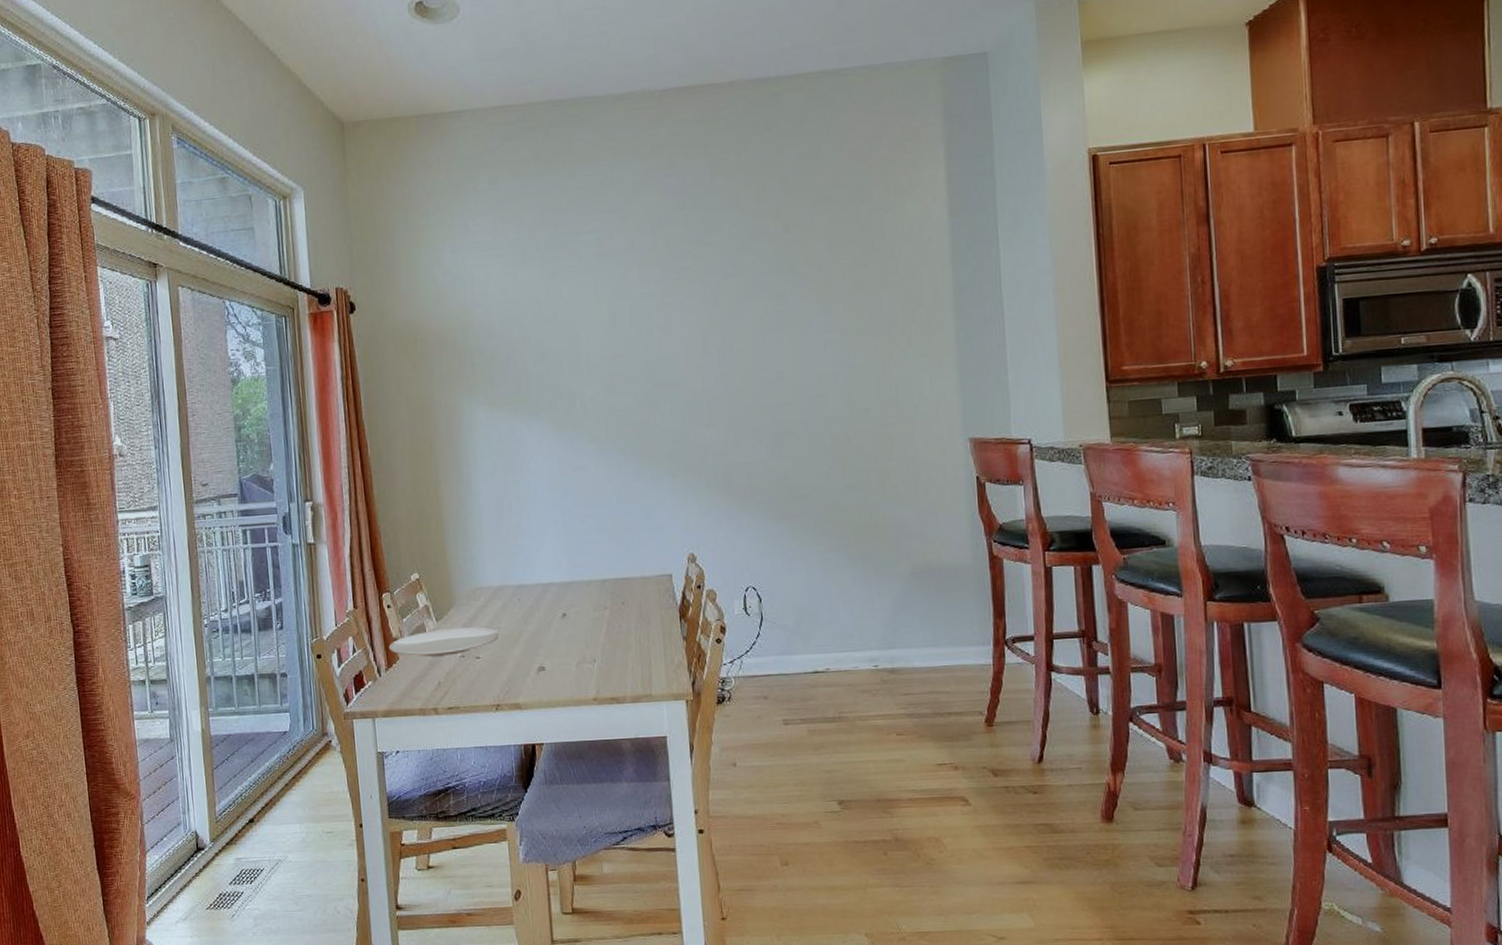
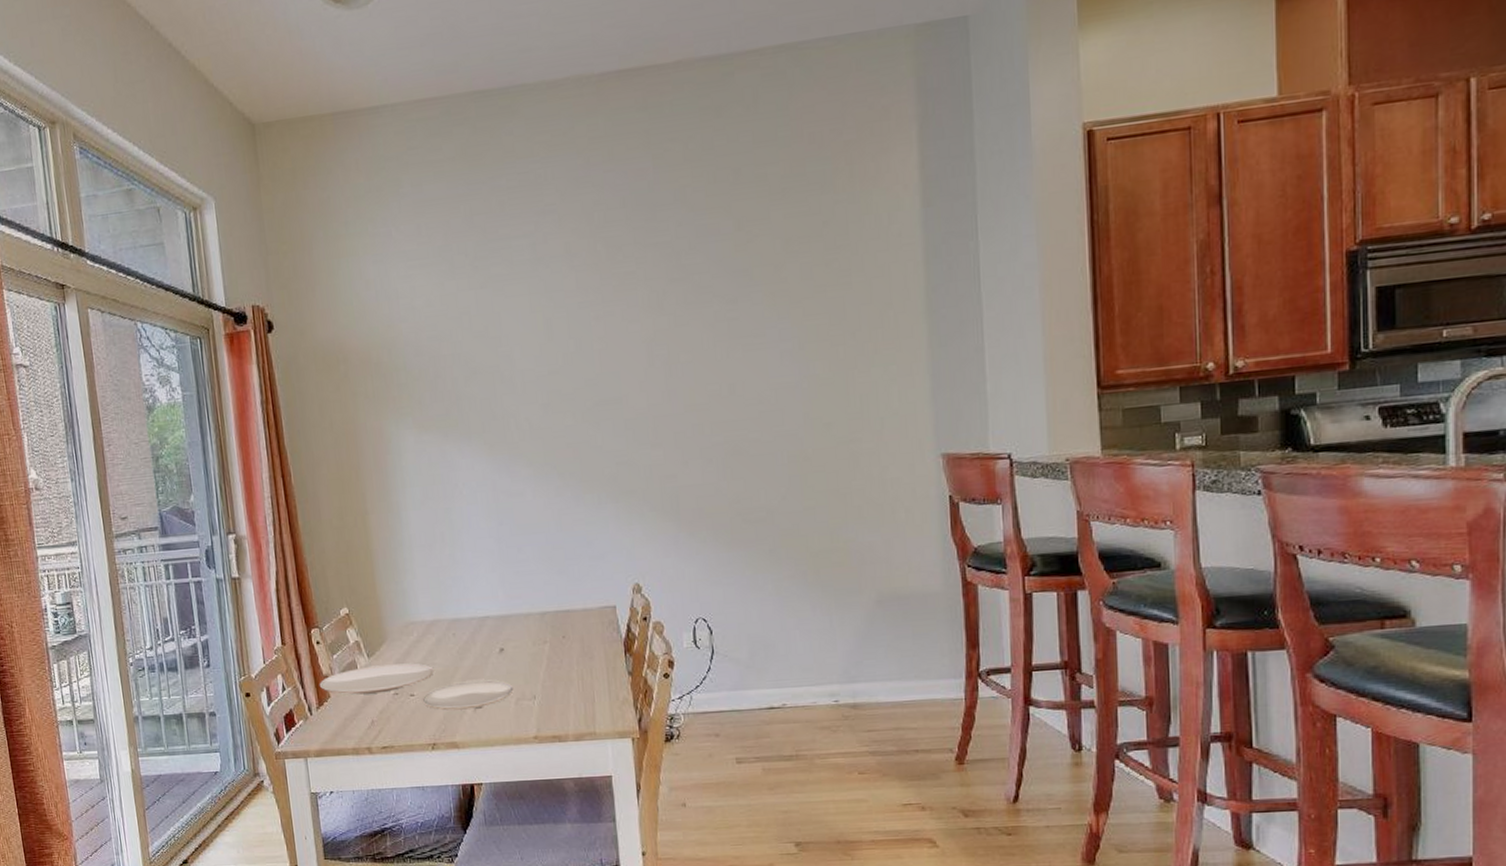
plate: none [487,643,575,673] -> present [422,680,514,711]

